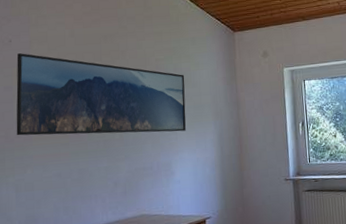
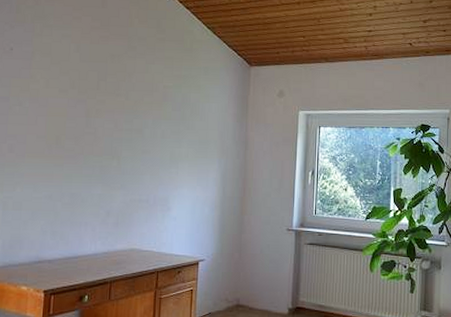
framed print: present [16,53,186,136] -> none [9,63,193,166]

